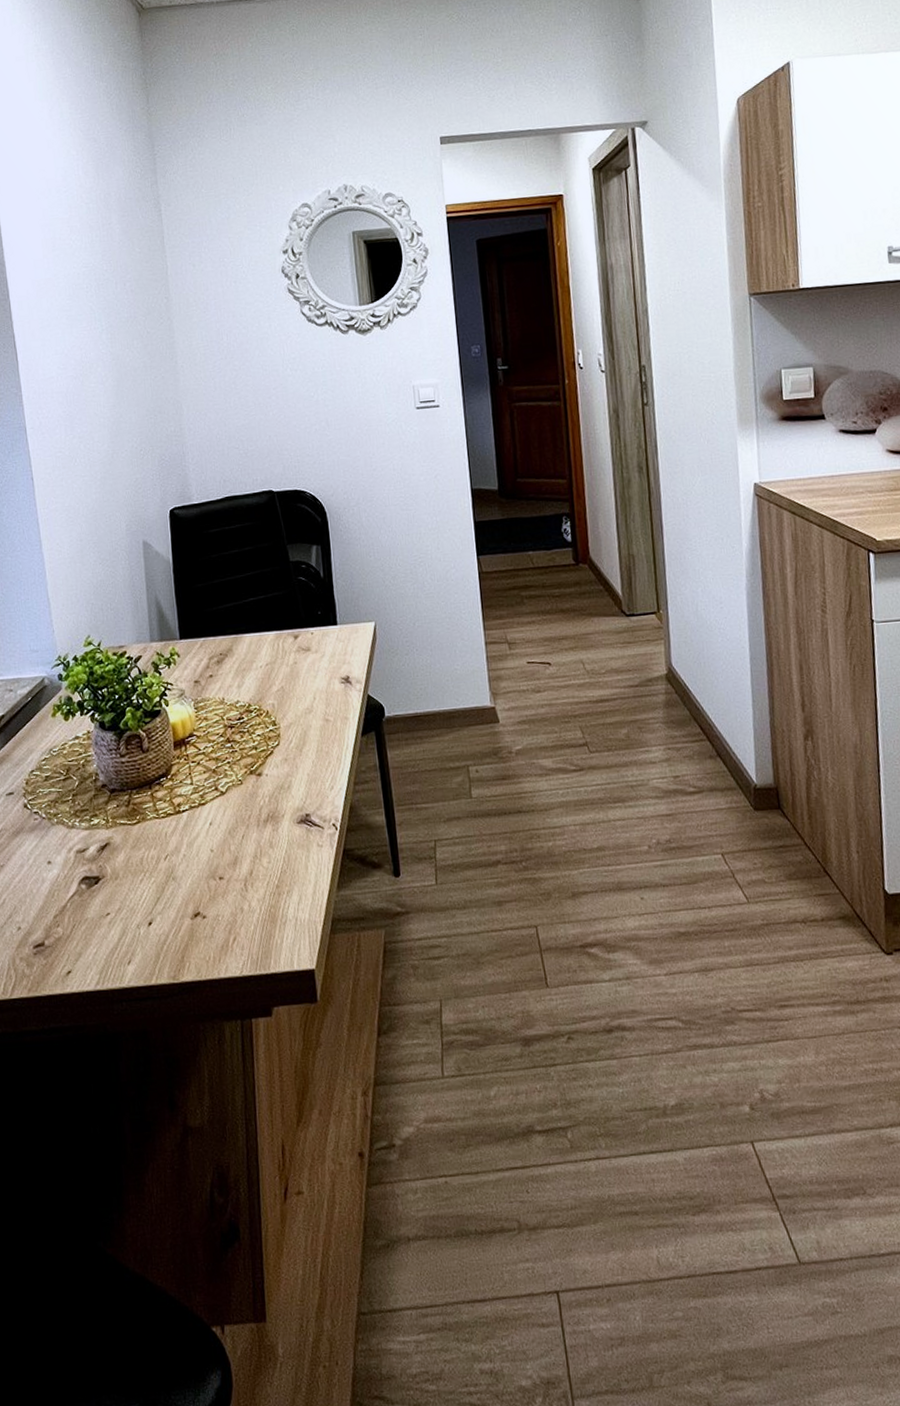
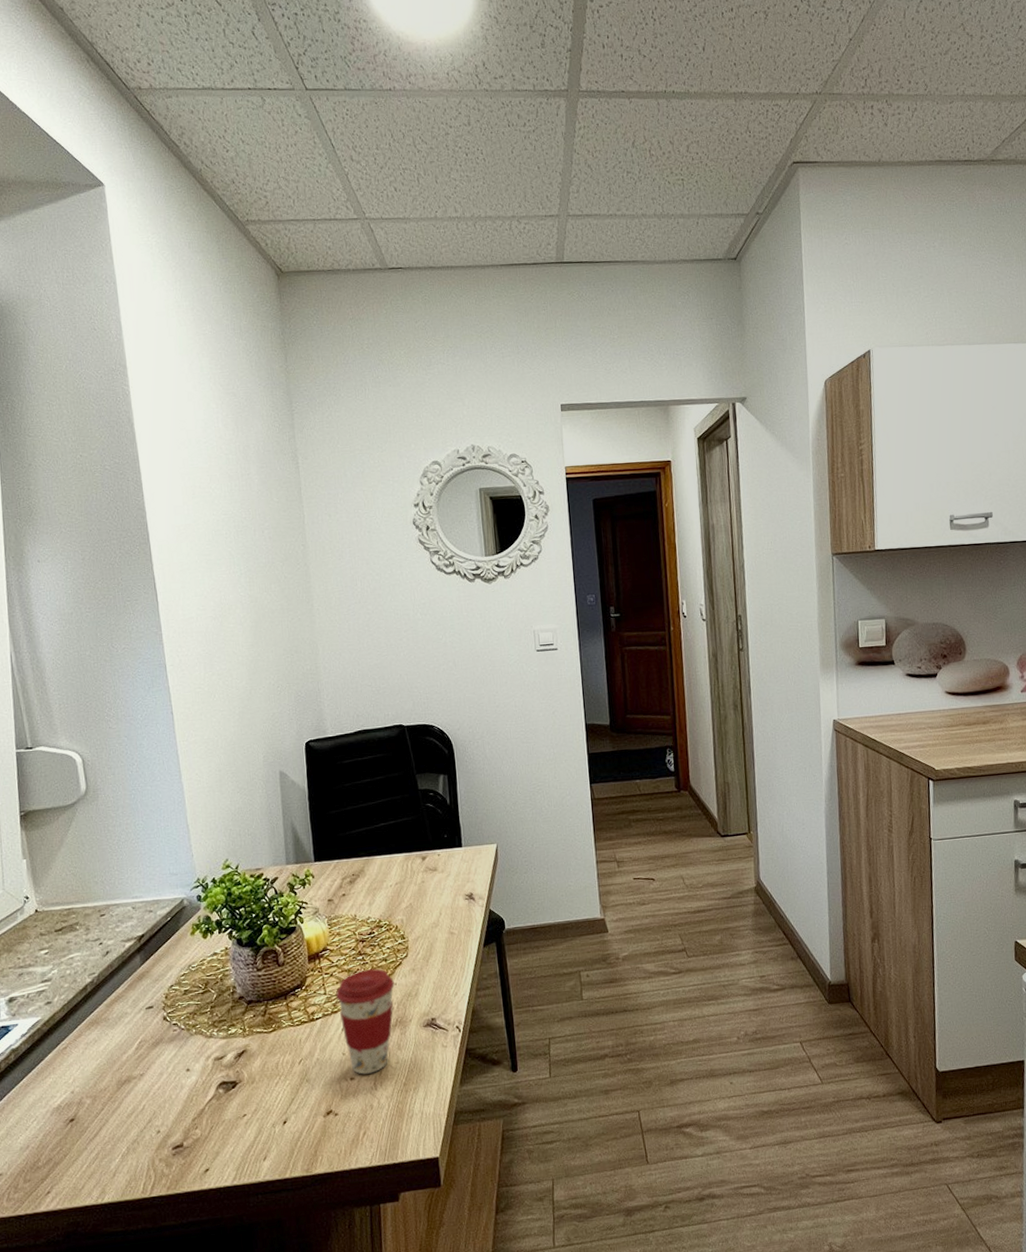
coffee cup: none [203,756,266,874] -> present [336,968,394,1075]

